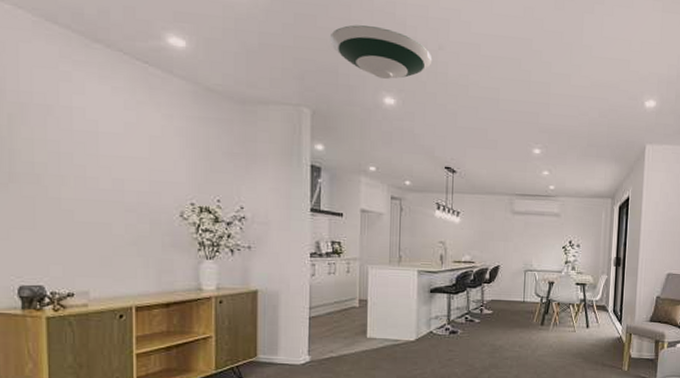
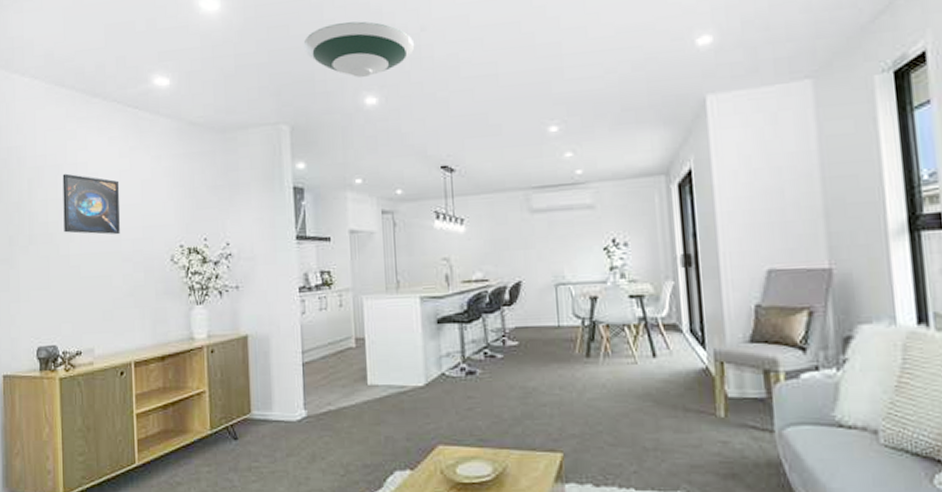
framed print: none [53,115,124,186] -> present [62,173,120,235]

